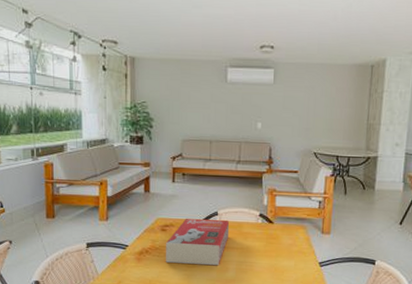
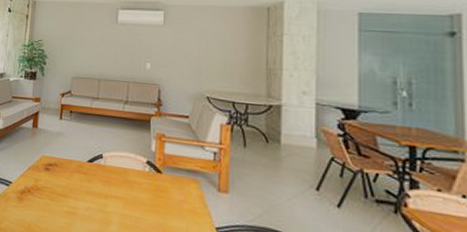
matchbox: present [166,218,230,266] -> none [47,158,115,217]

